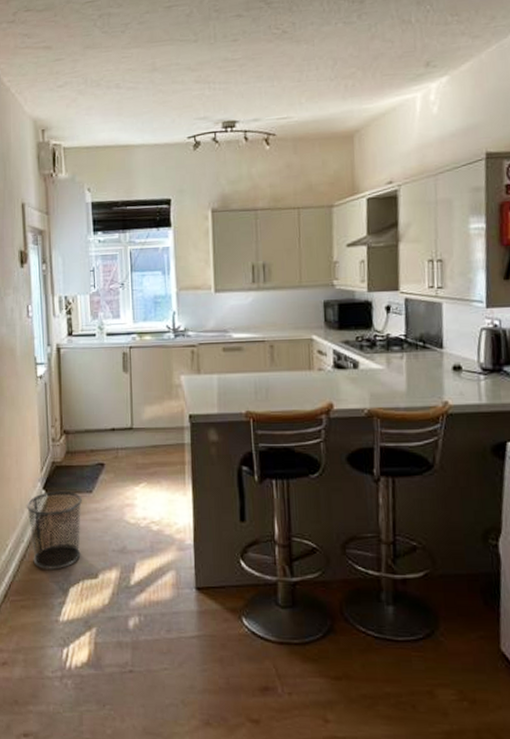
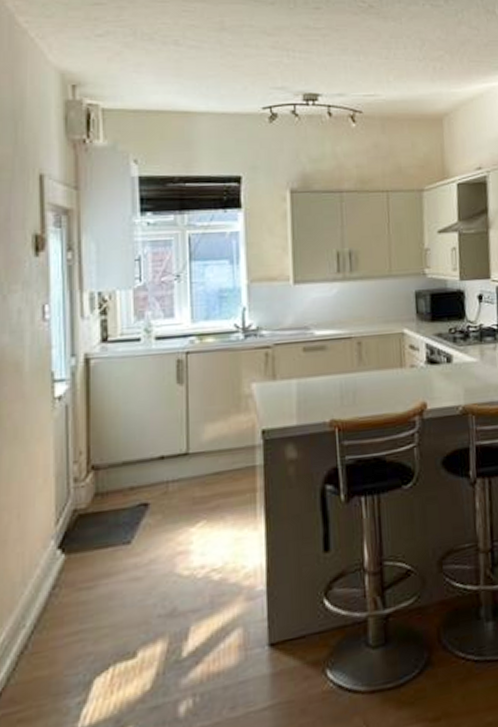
waste bin: present [26,490,82,570] -> none [30,545,116,660]

